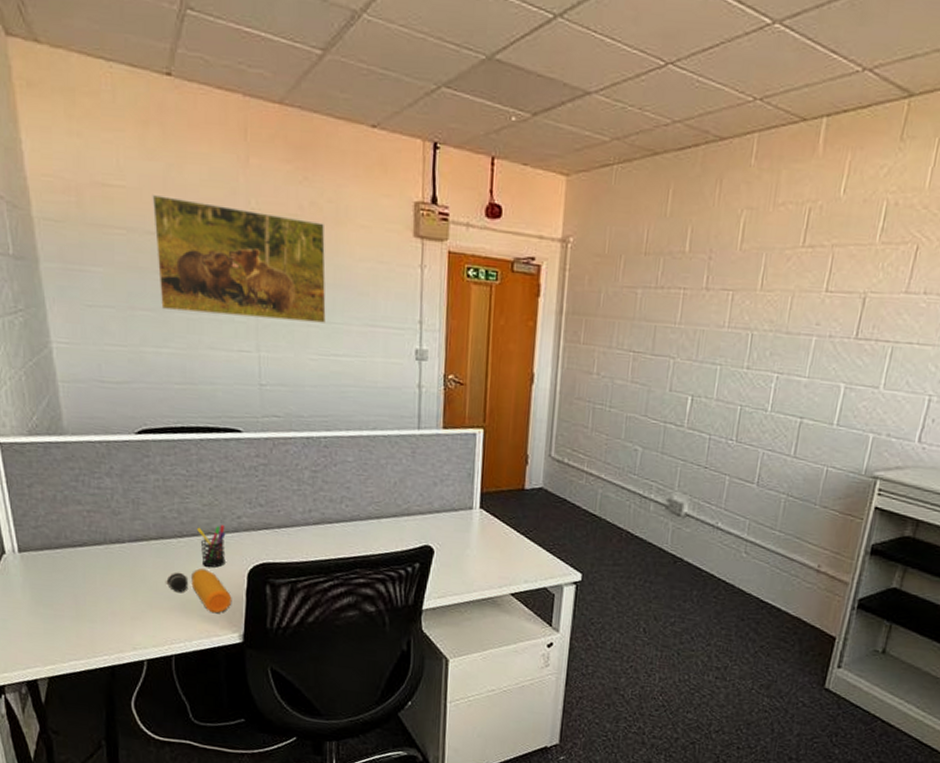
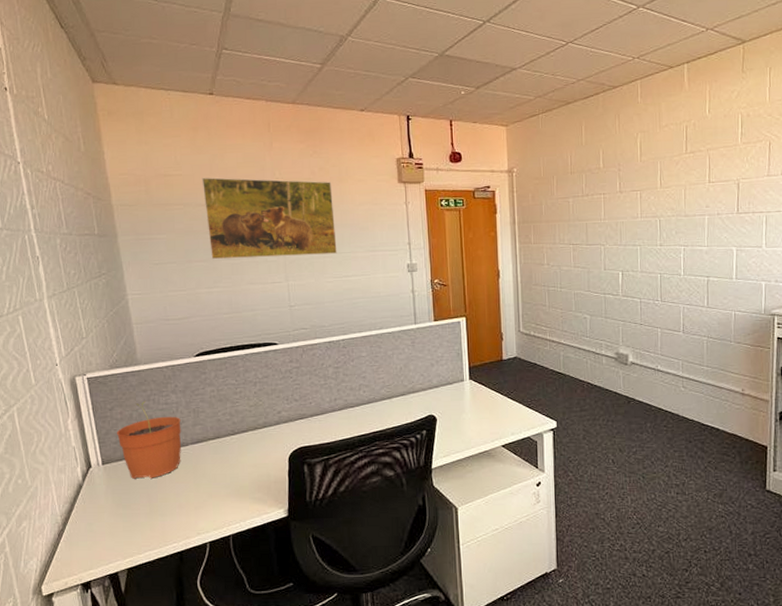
plant pot: none [36,481,117,577] -> present [116,400,181,479]
water bottle: present [165,567,232,614] -> none [222,457,277,495]
pen holder: present [196,525,226,568] -> none [245,420,270,456]

